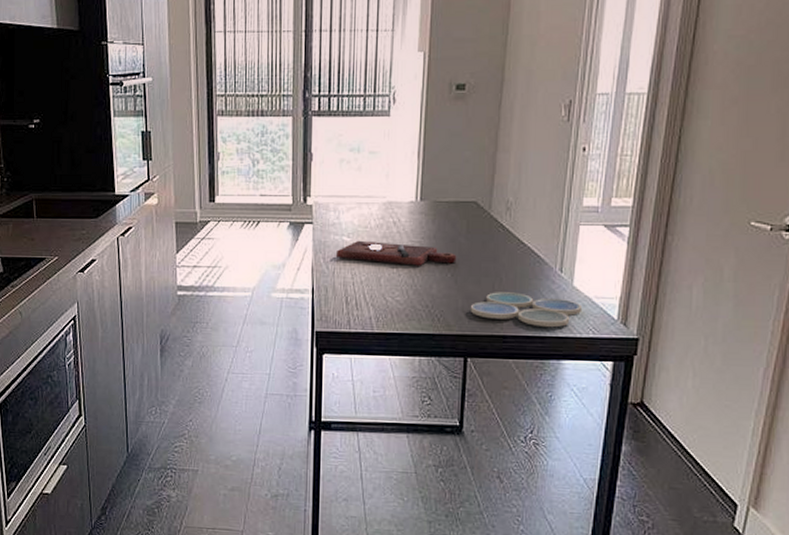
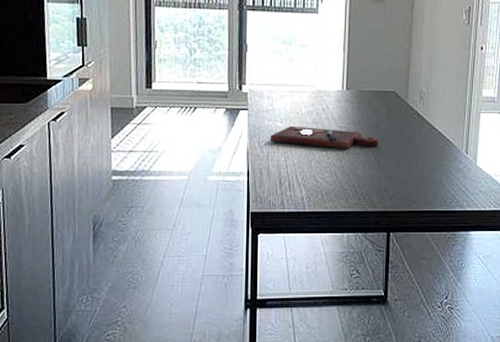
drink coaster: present [470,292,581,328] -> none [391,172,484,203]

